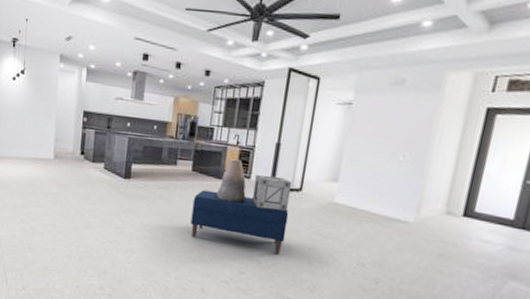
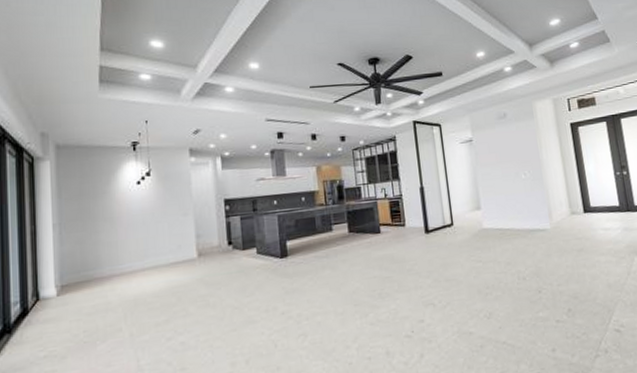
bench: present [190,190,289,255] -> none [356,243,452,300]
decorative urn: present [216,159,246,203] -> none [377,211,406,254]
decorative cube: present [252,174,292,211] -> none [410,217,447,252]

